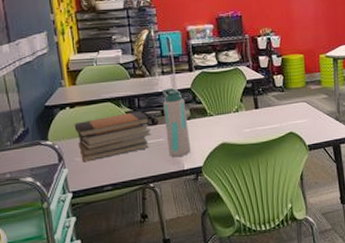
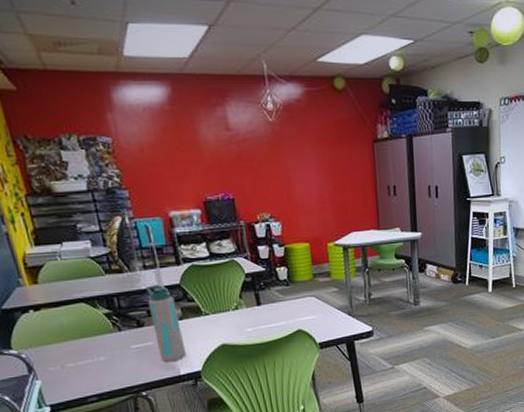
book stack: present [74,111,152,162] -> none [42,312,139,372]

